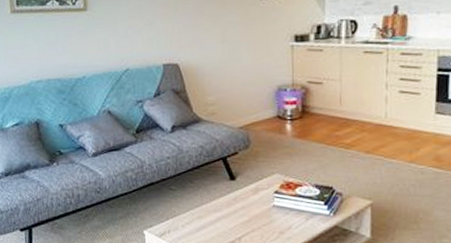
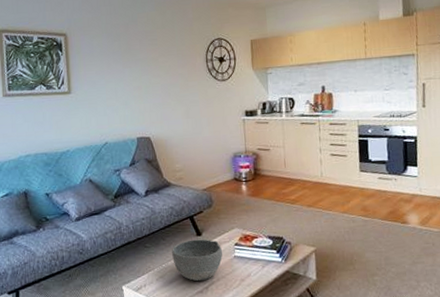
bowl: none [200,184,259,230] -> present [172,239,223,281]

